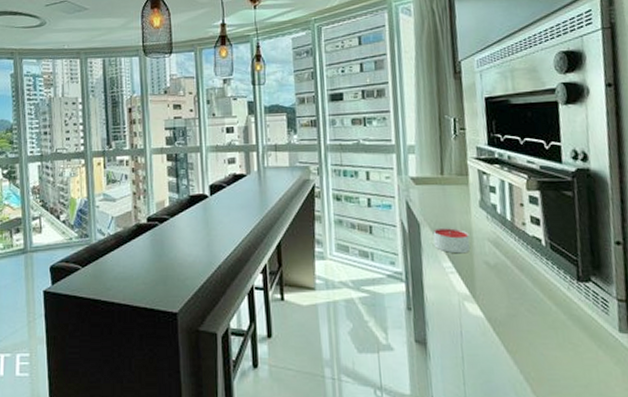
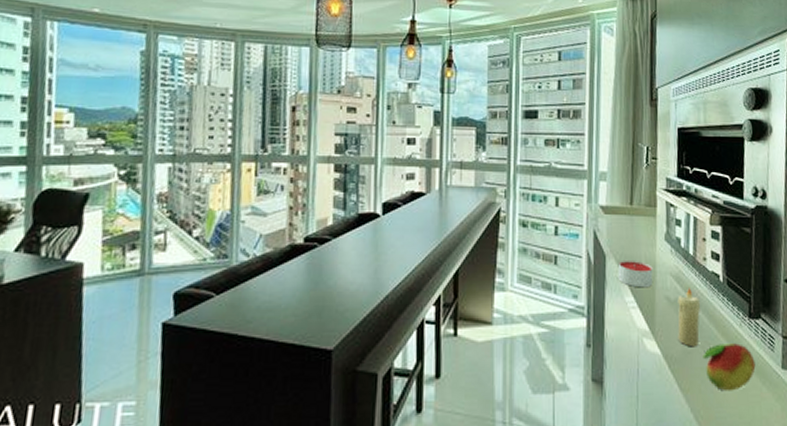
candle: none [497,253,524,311] -> present [677,288,700,347]
fruit: none [529,307,589,354] -> present [702,343,756,391]

